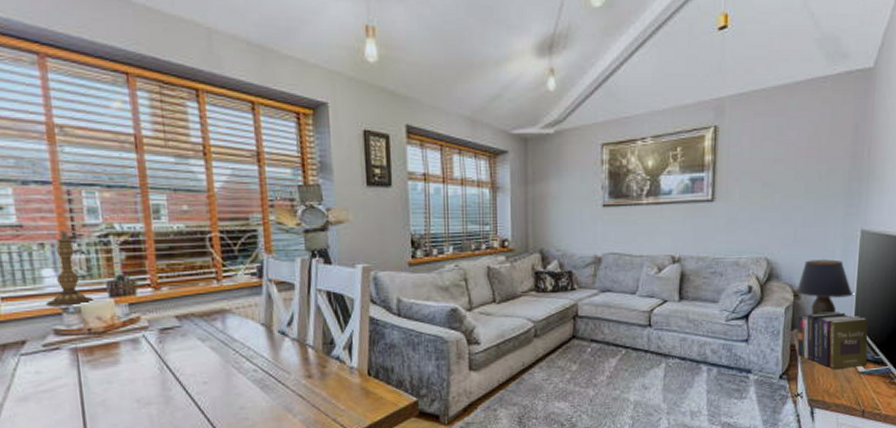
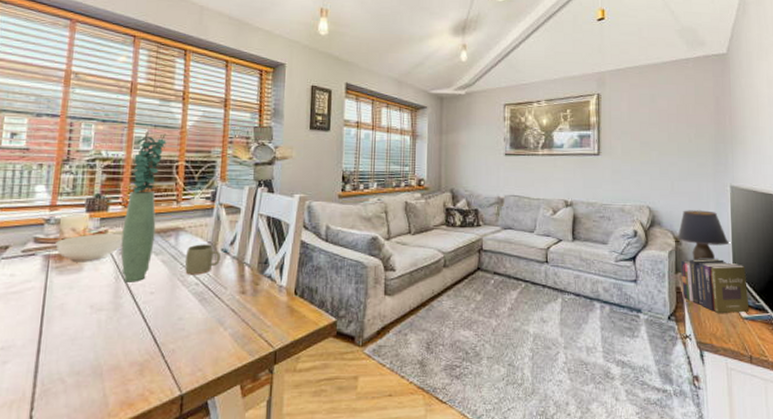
candlestick: present [46,230,92,307] -> none [33,154,71,218]
bowl: none [81,319,161,354] -> present [55,233,123,262]
vase: none [155,197,199,373] -> present [120,132,167,282]
mug: none [236,326,278,361] -> present [184,244,220,275]

